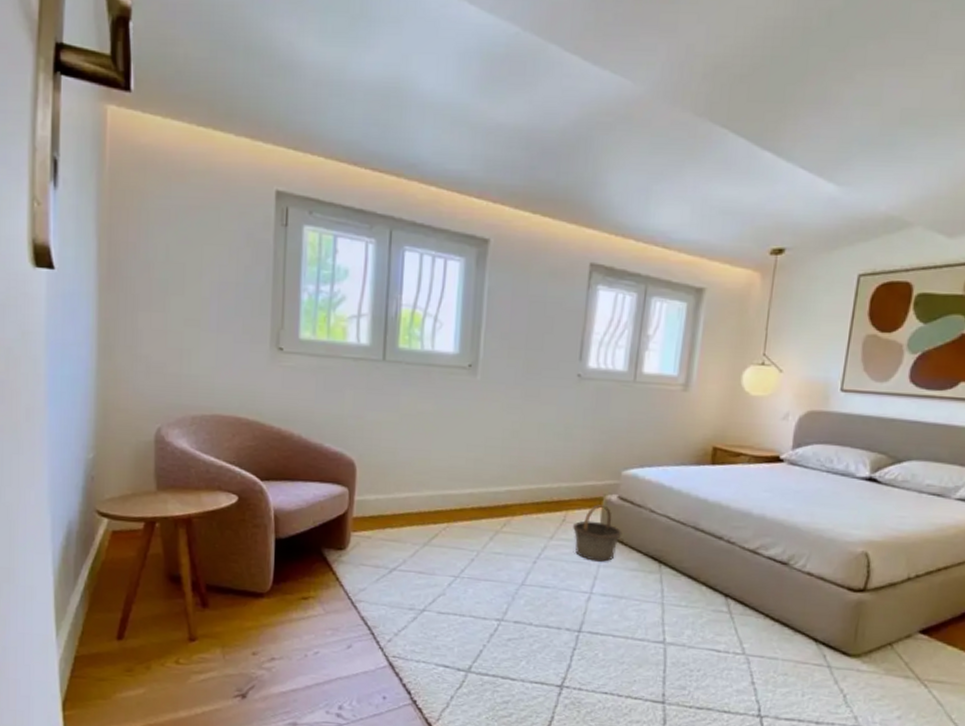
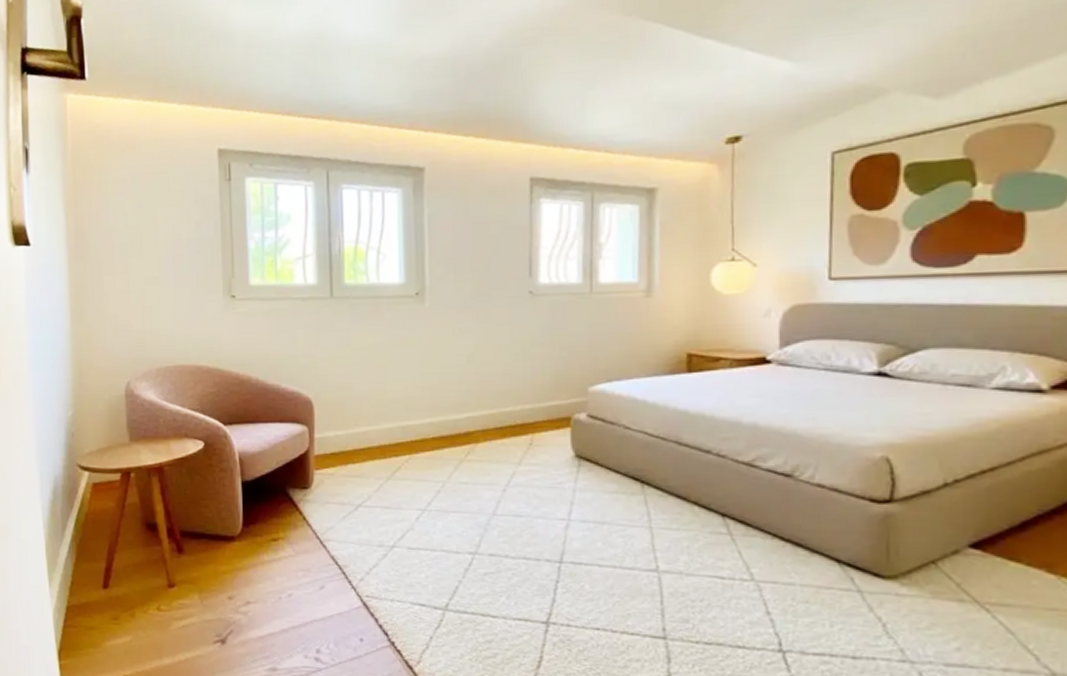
basket: present [573,505,623,562] -> none [542,425,596,486]

